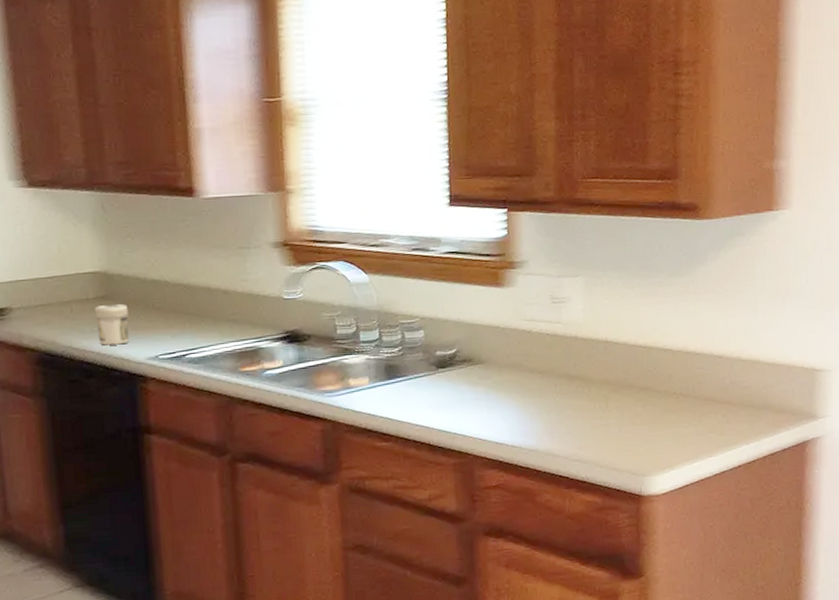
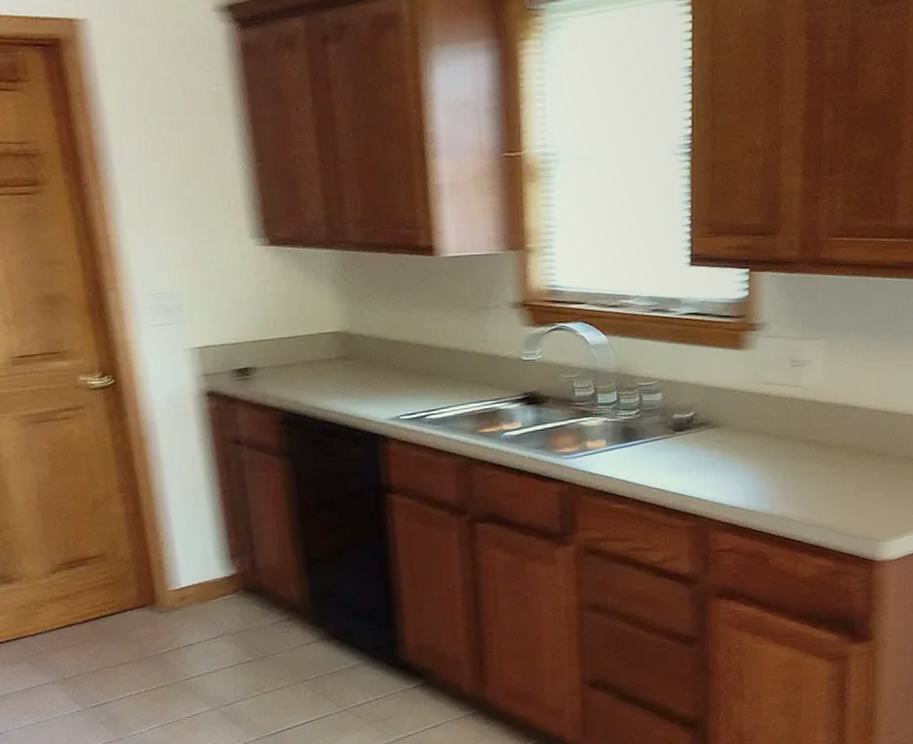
jar: present [95,303,130,346] -> none [337,363,371,406]

